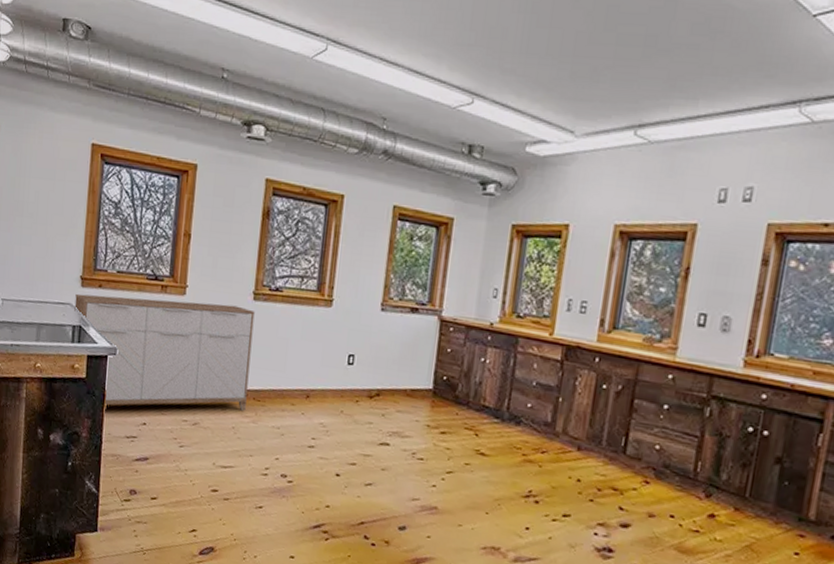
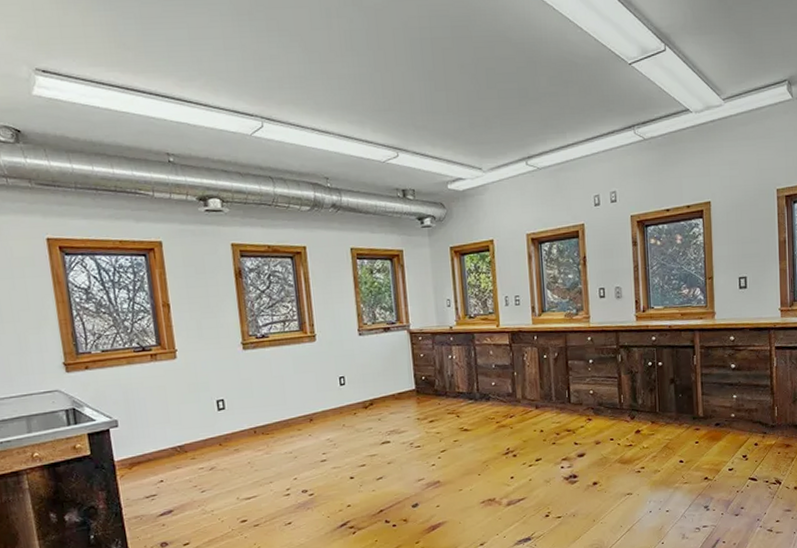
sideboard: present [74,293,255,411] -> none [62,358,257,475]

